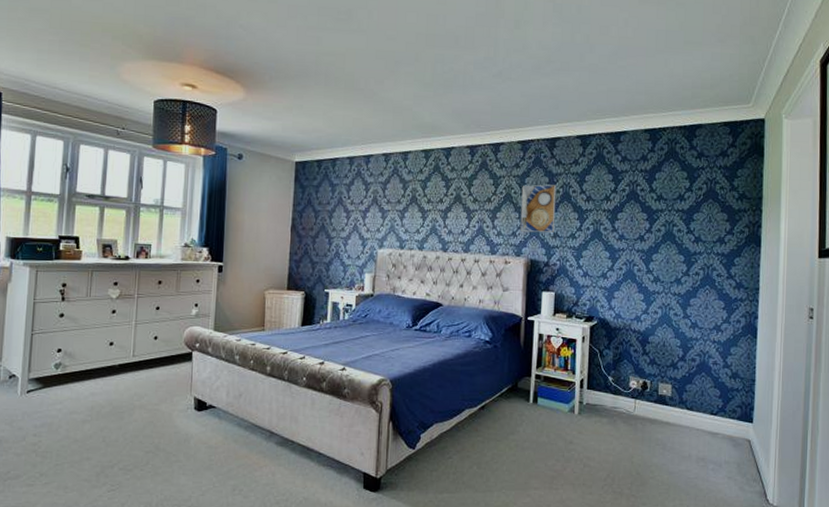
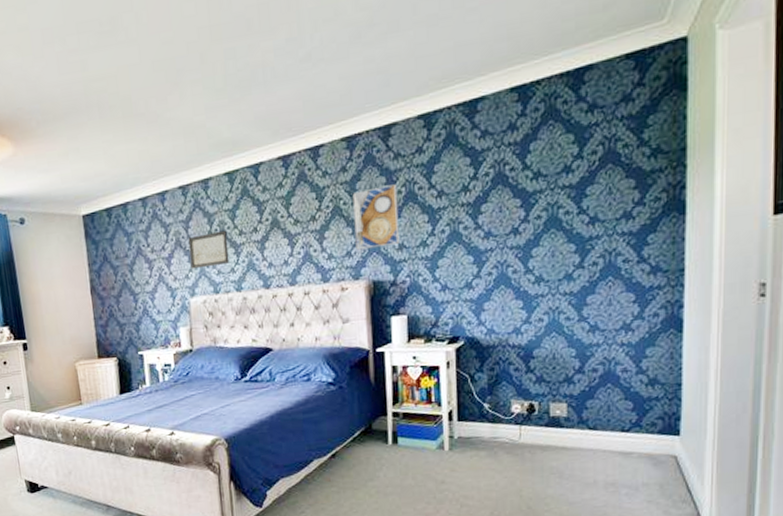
wall art: none [383,196,417,226] -> present [188,230,230,269]

